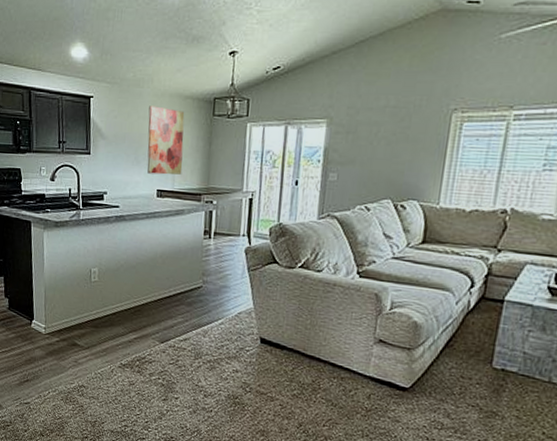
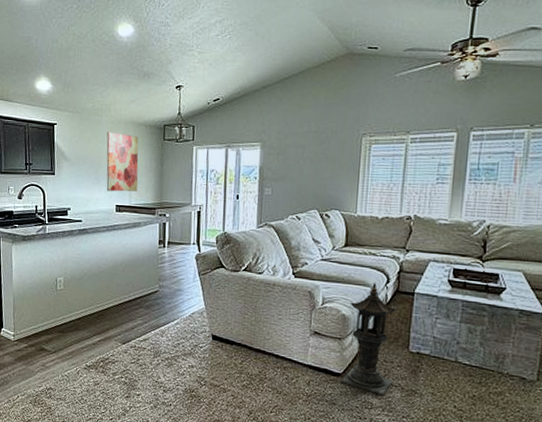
lantern: none [406,286,480,415] -> present [340,283,396,395]

